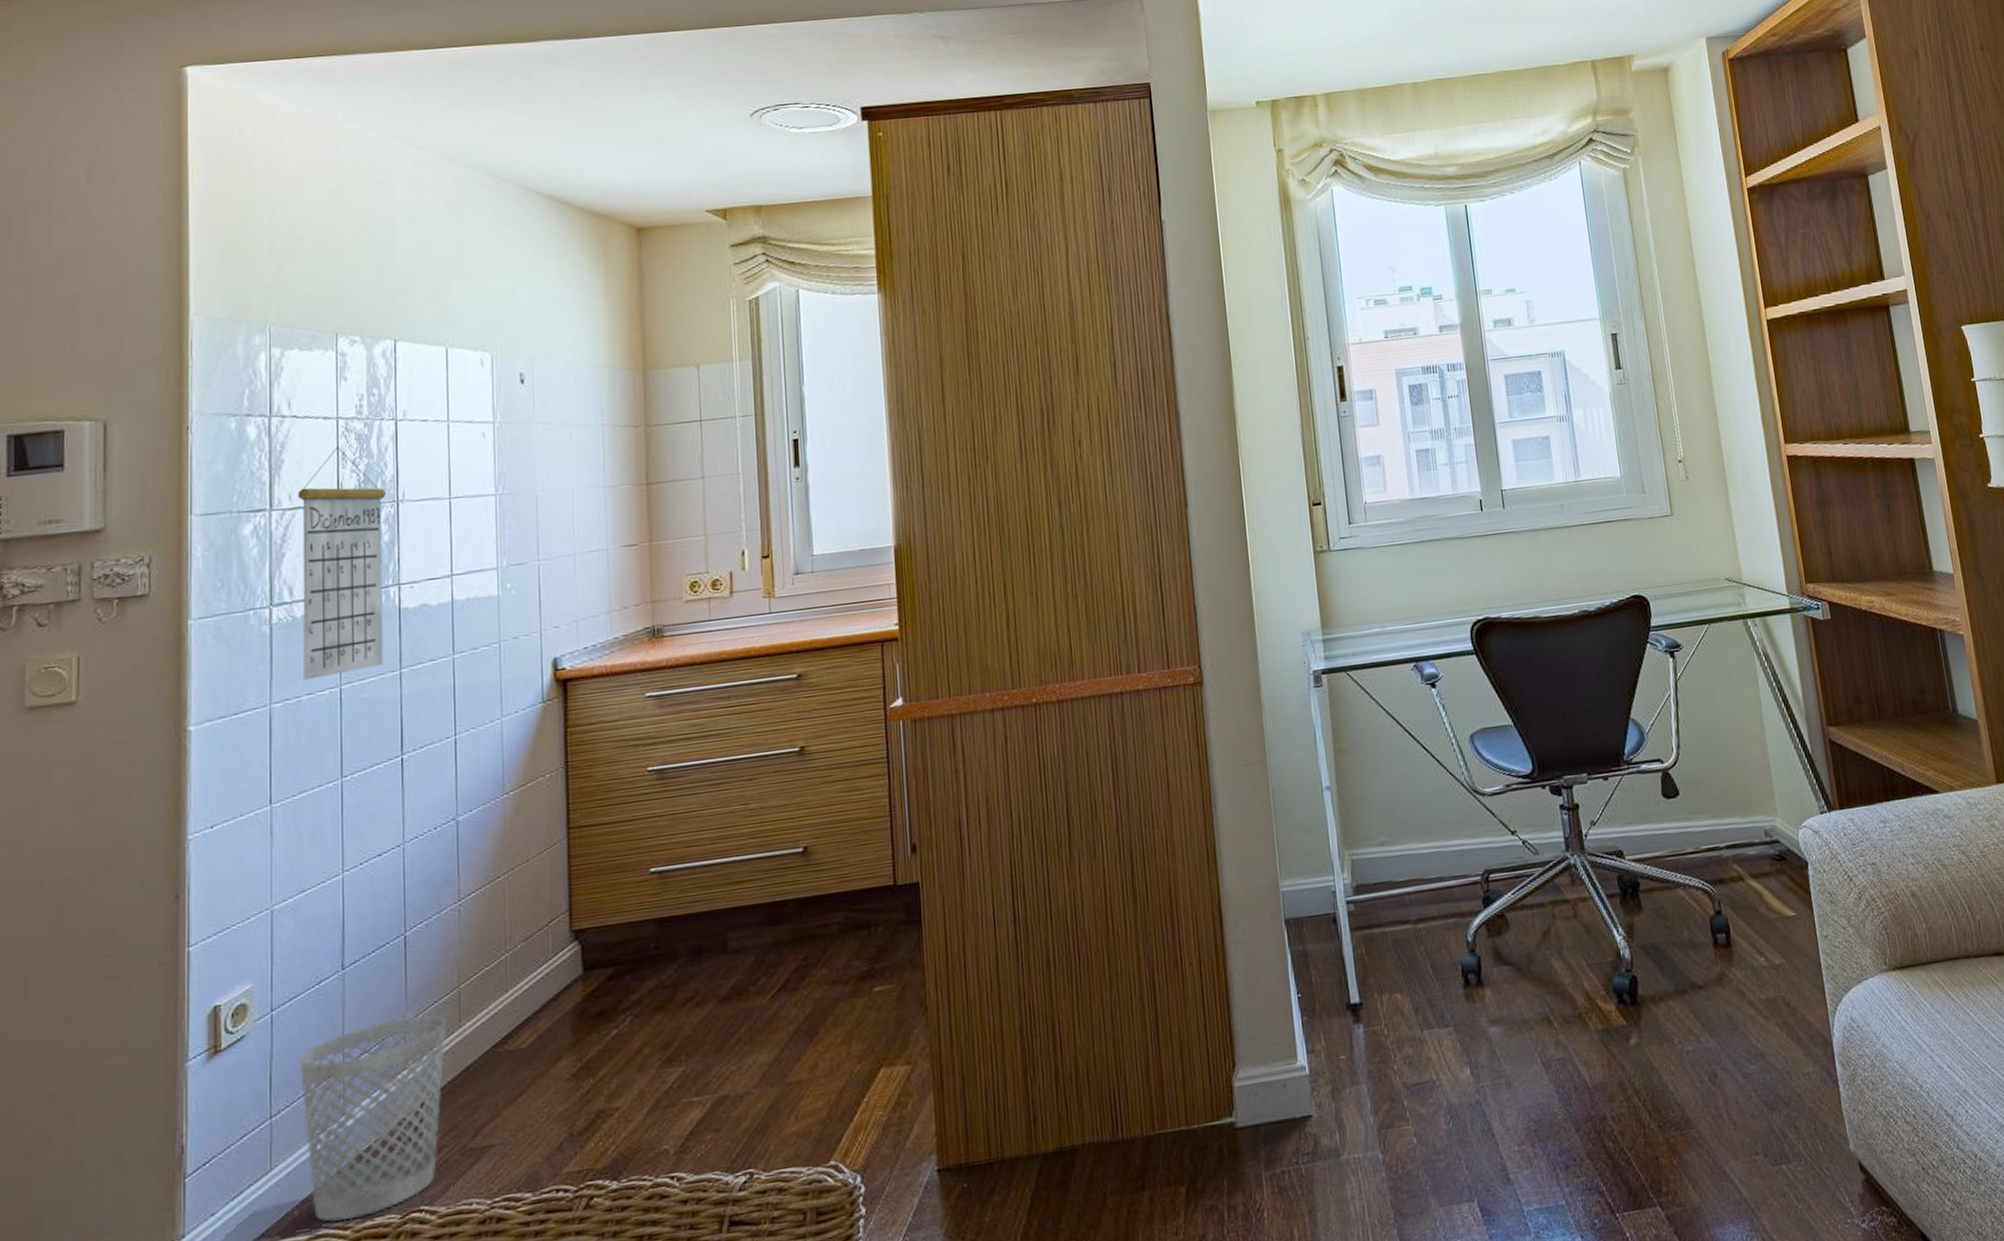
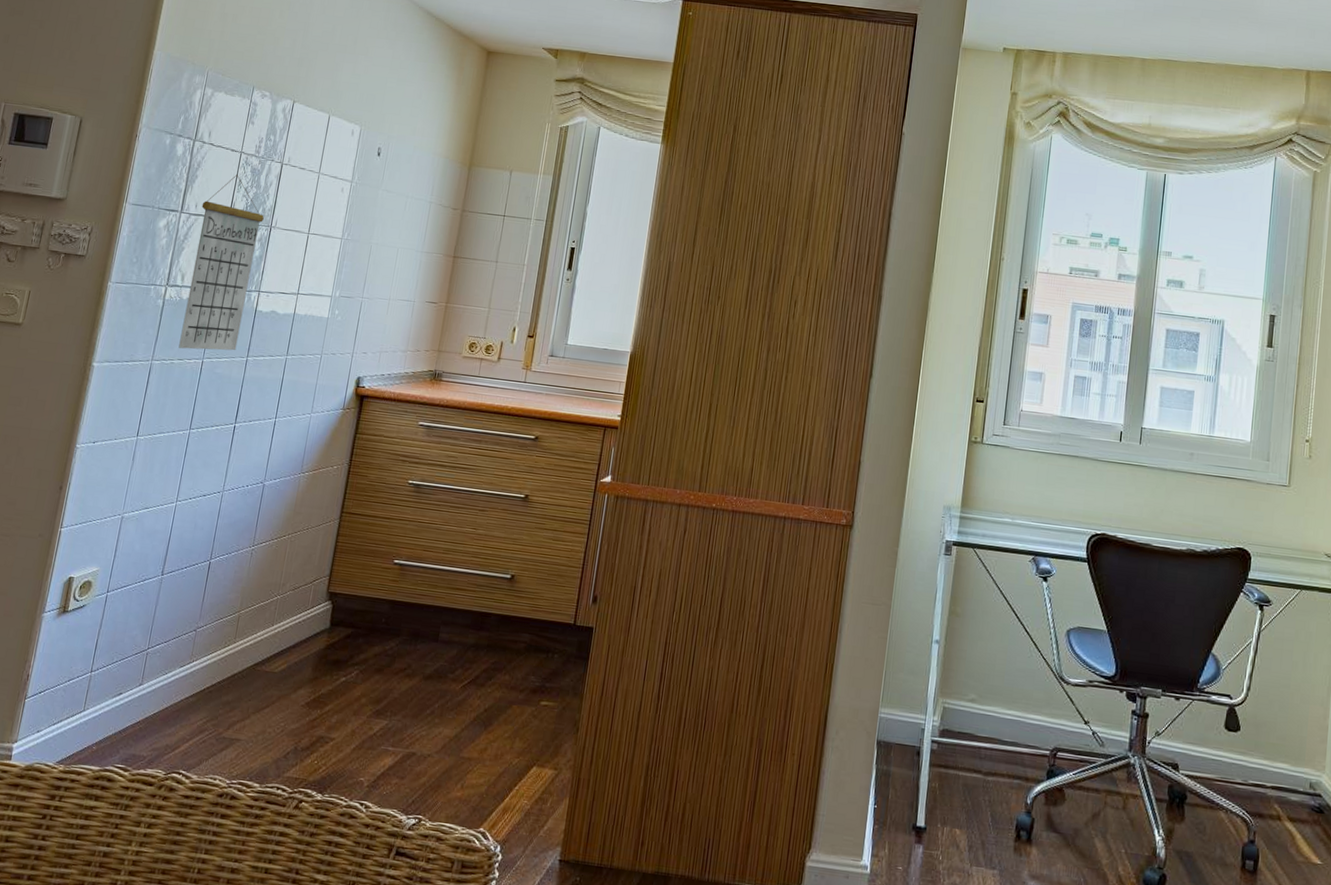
wastebasket: present [298,1014,448,1222] -> none [107,622,227,766]

